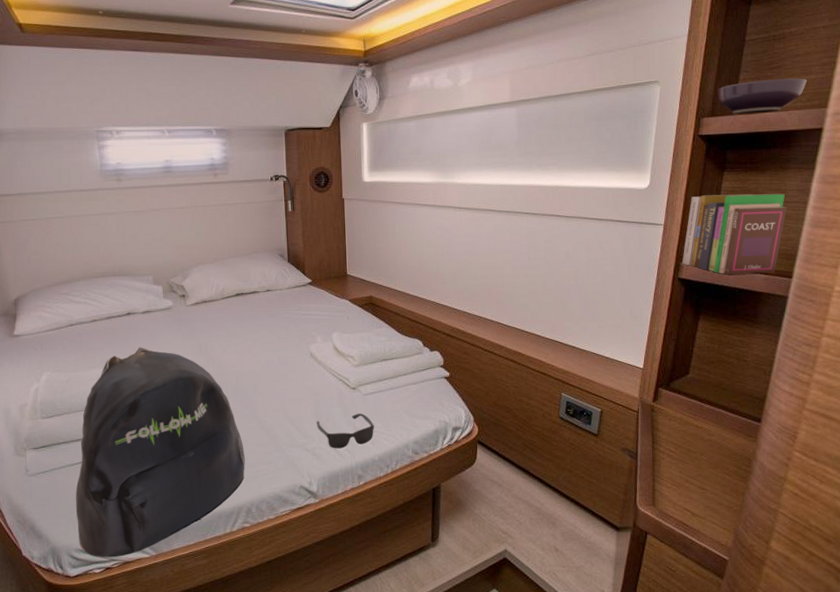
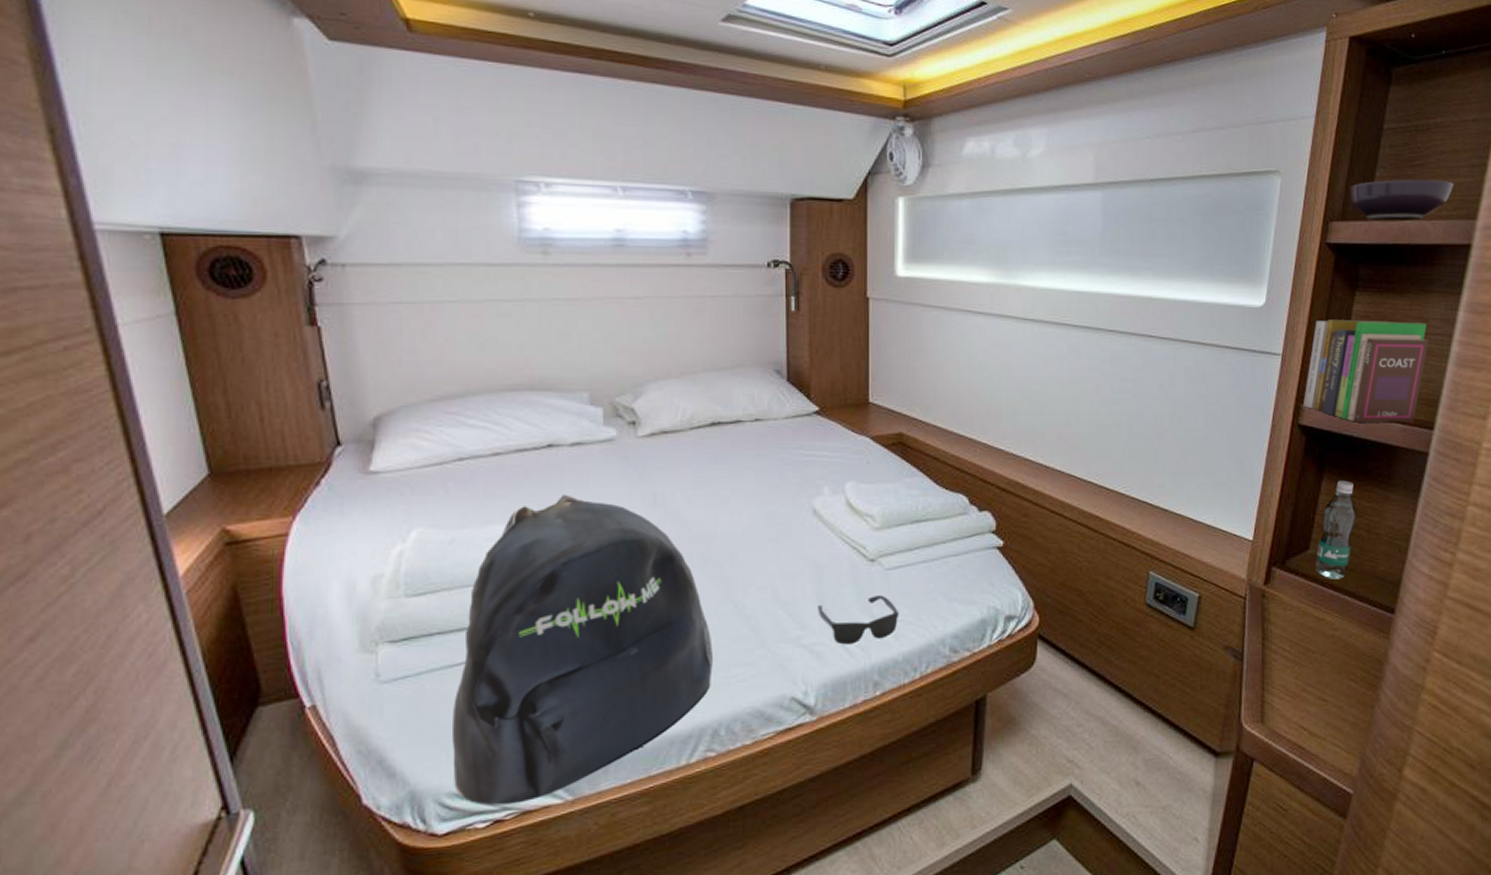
bottle: none [694,320,729,397] -> present [1315,480,1358,579]

